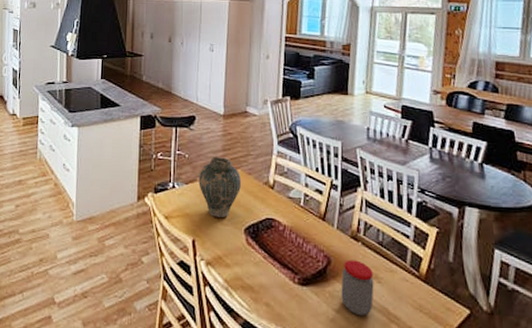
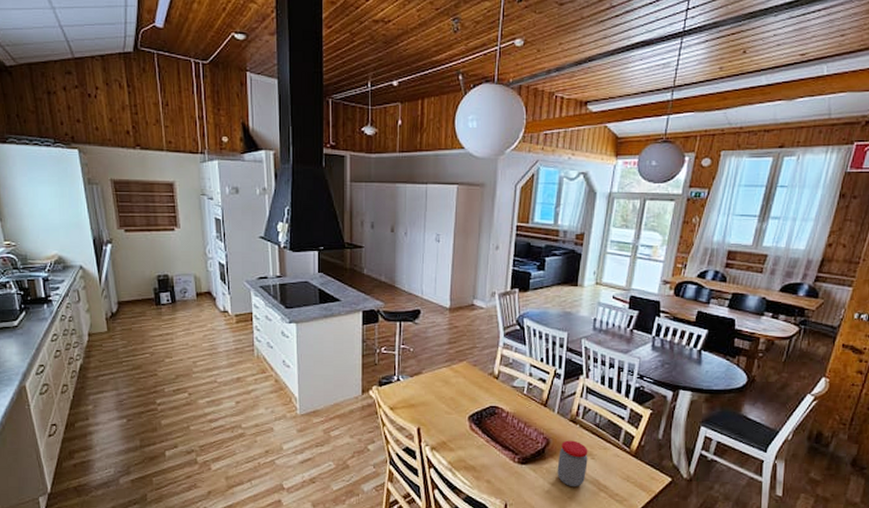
vase: present [199,157,242,217] -> none [424,350,467,407]

